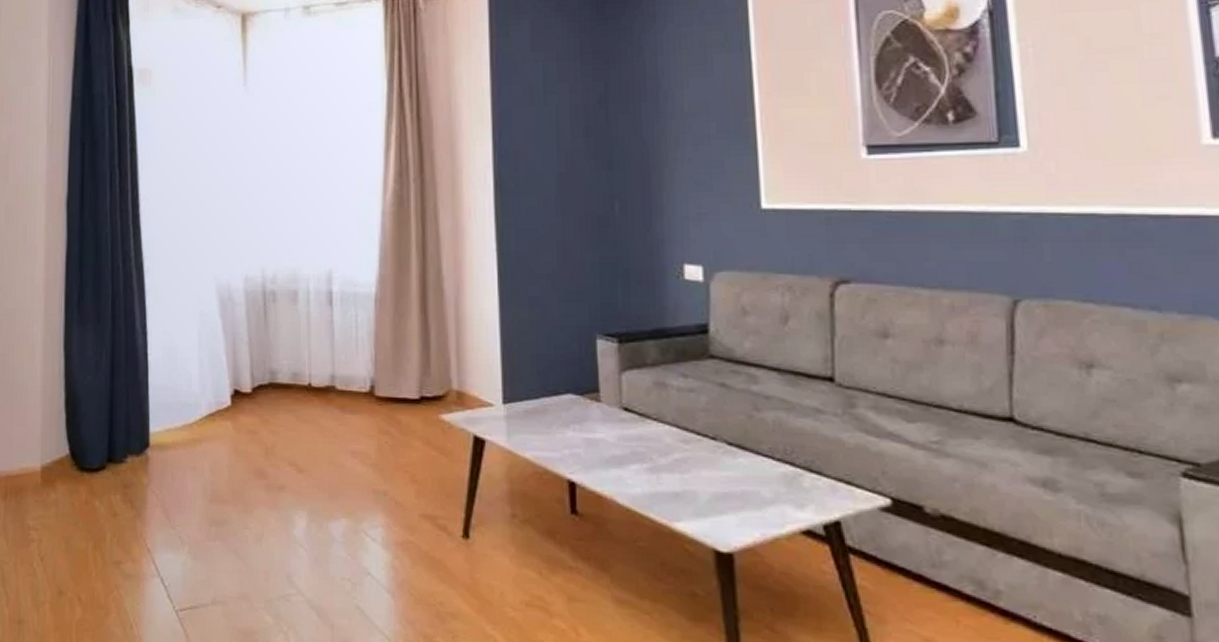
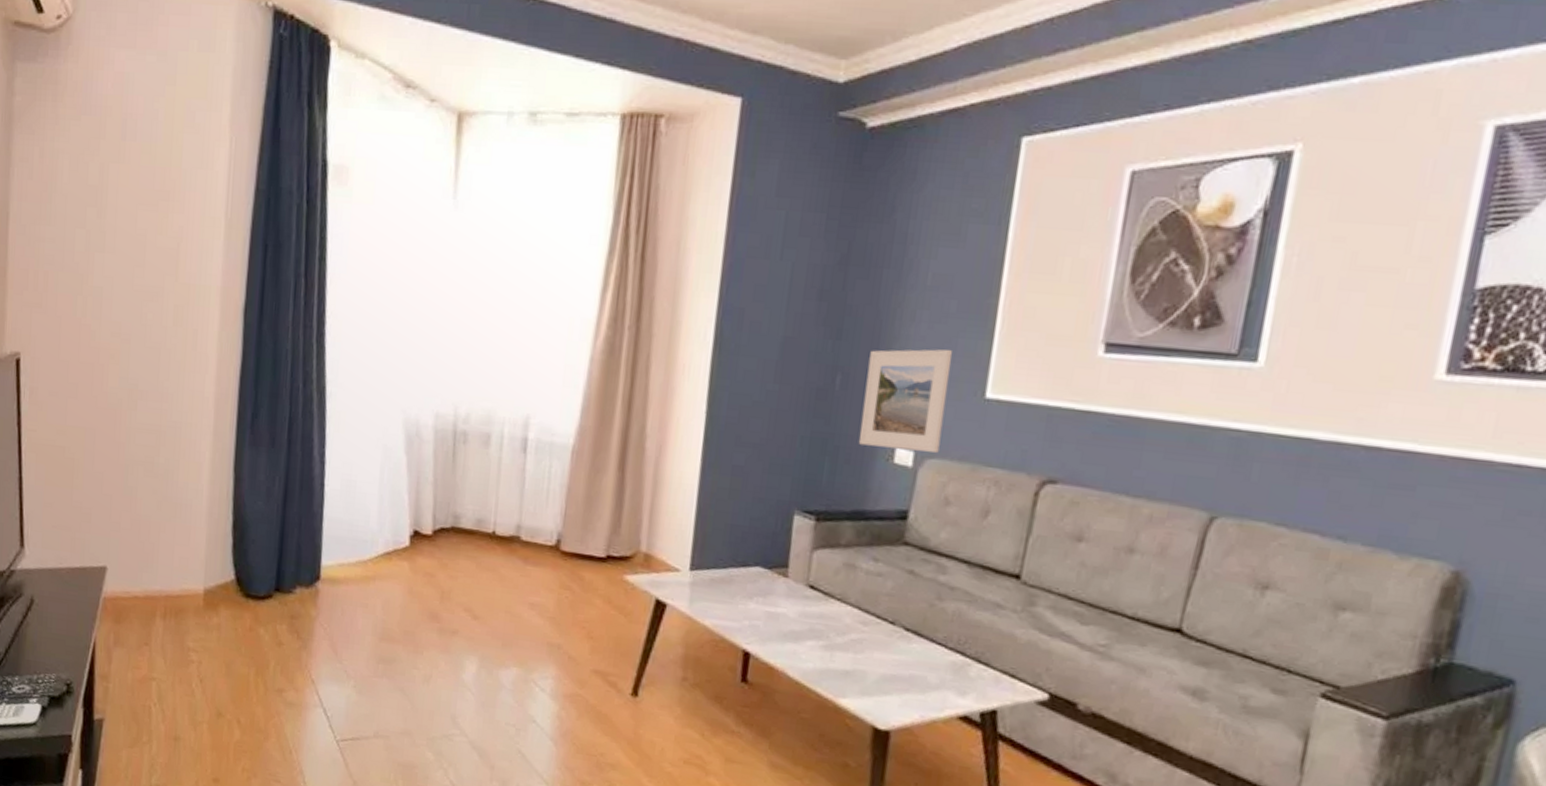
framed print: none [643,167,726,265] -> present [858,349,952,453]

